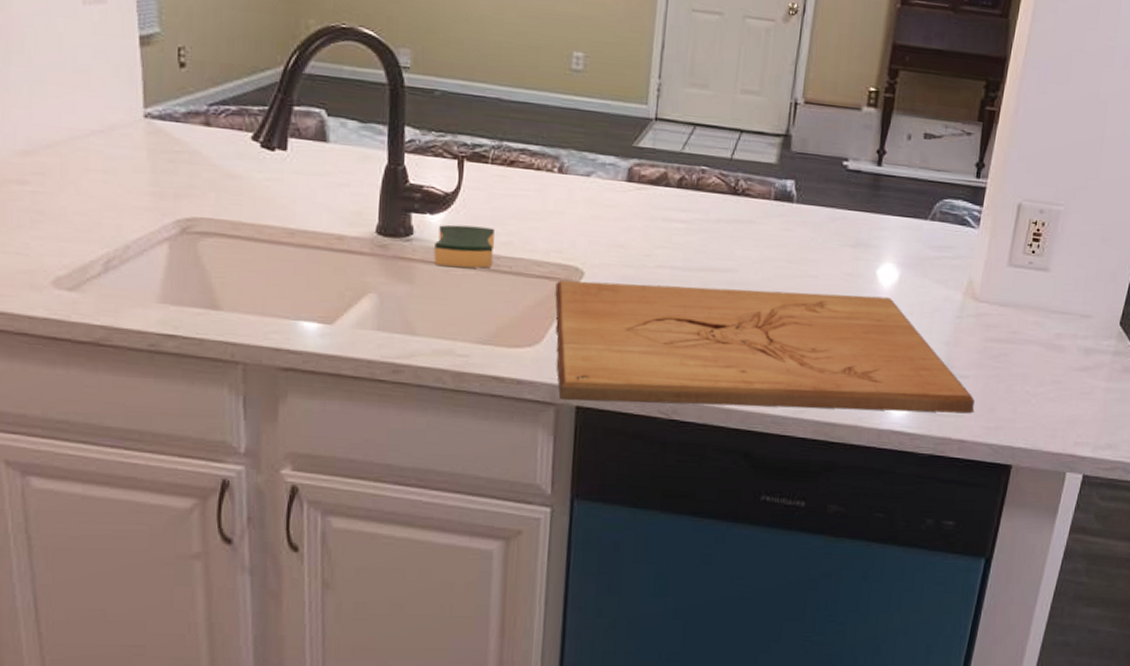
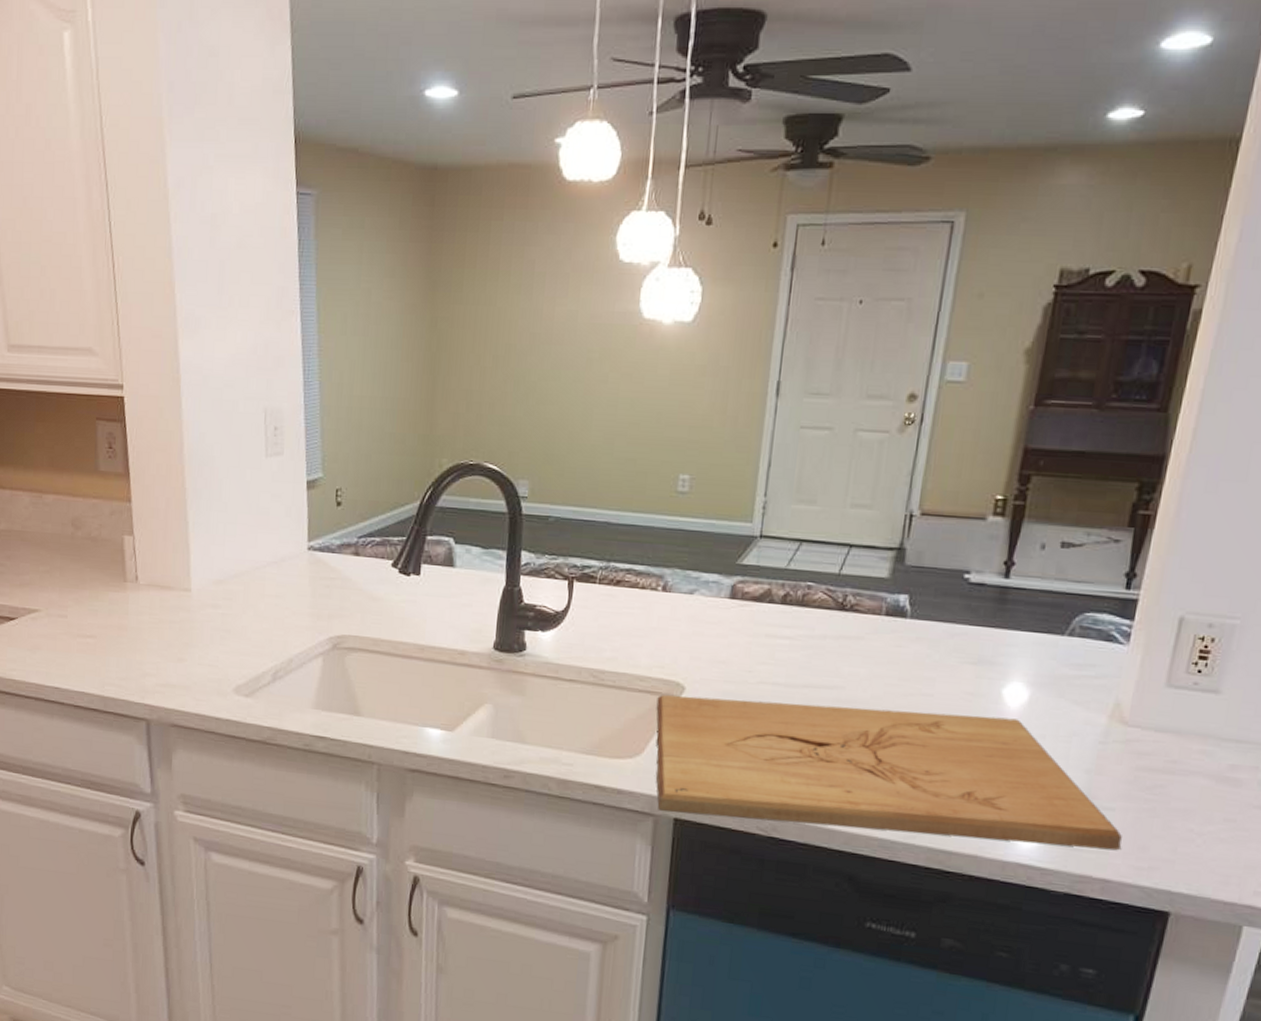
sponge: present [434,224,495,268] -> none [544,641,600,682]

